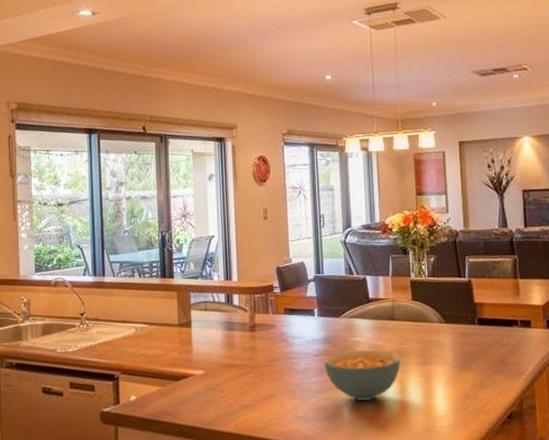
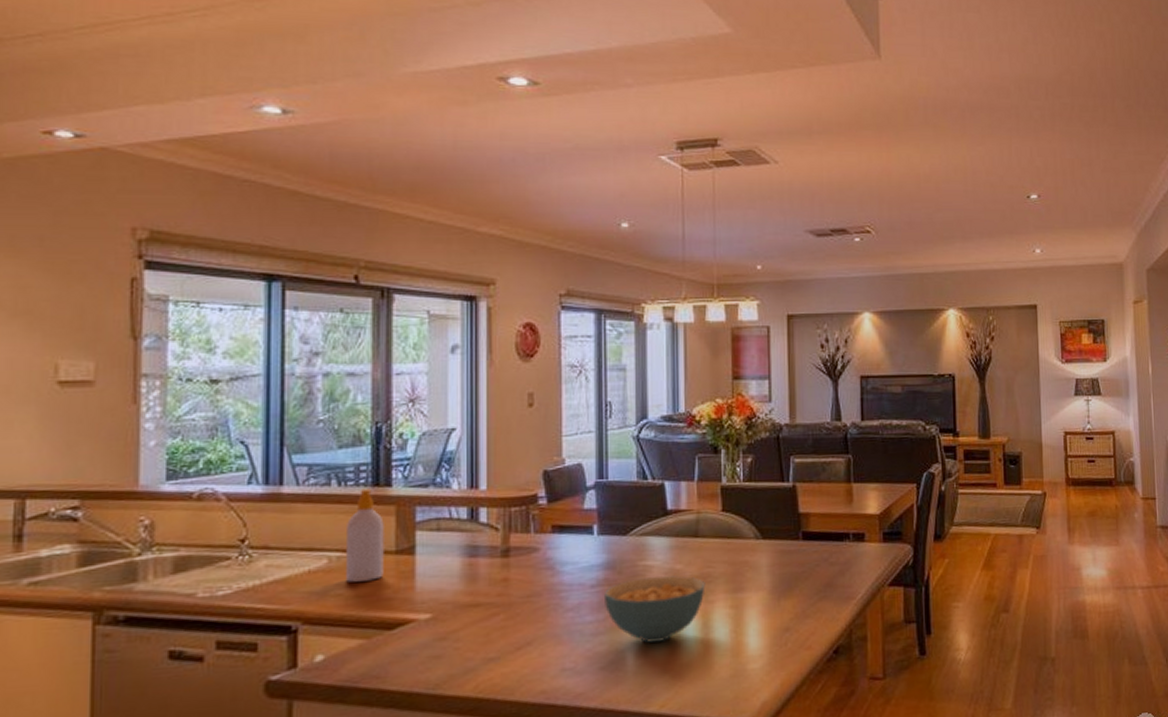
soap bottle: none [146,279,171,346] -> present [346,488,384,582]

